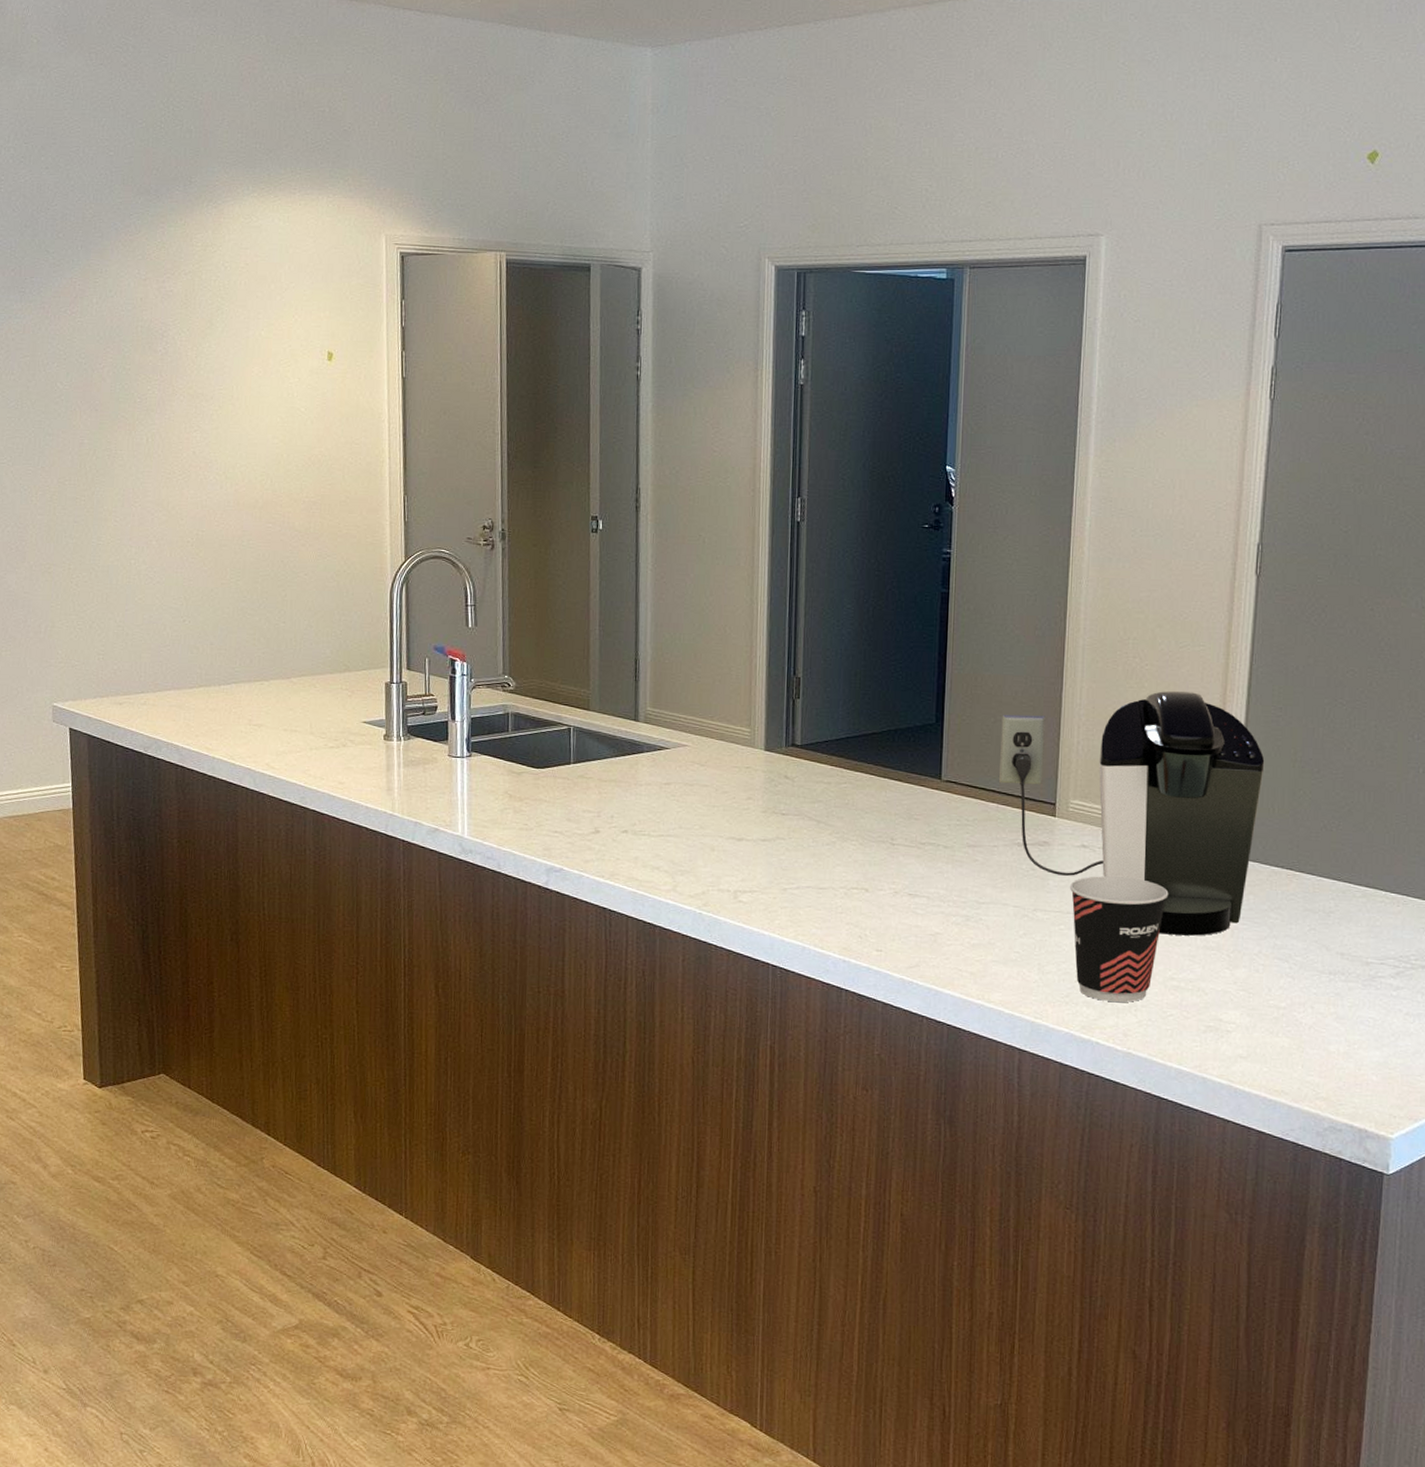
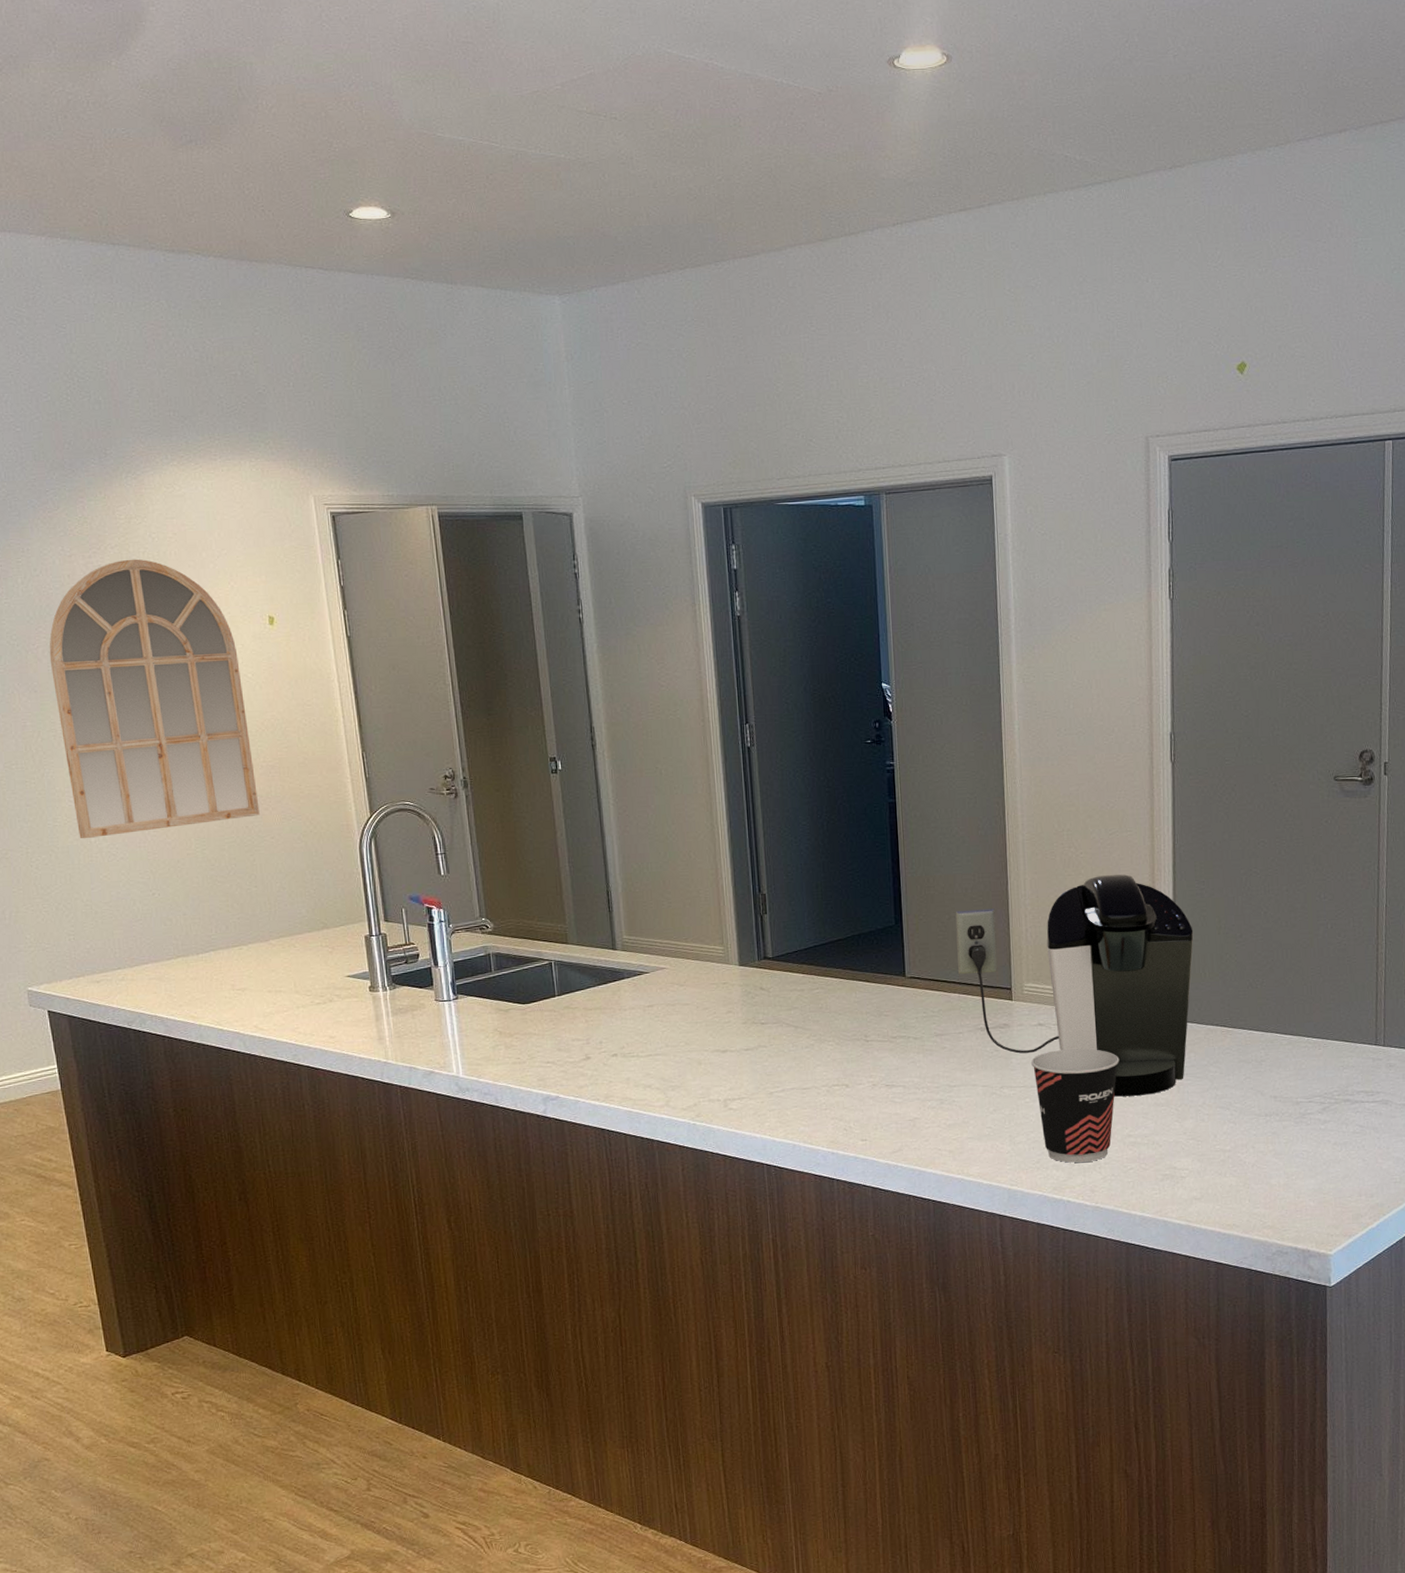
mirror: none [113,286,297,560] -> present [49,559,260,839]

